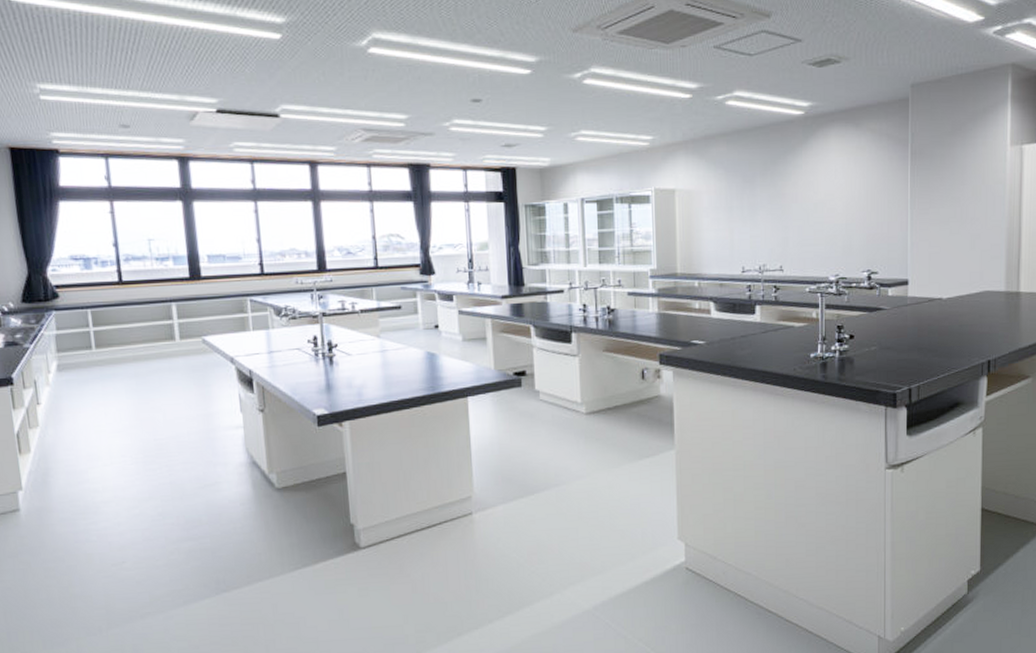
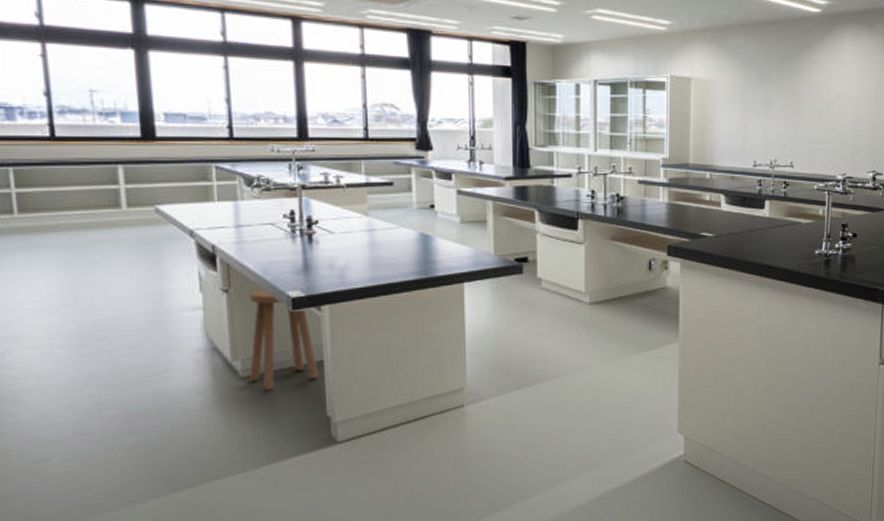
stool: none [281,406,343,501] -> present [249,287,319,391]

